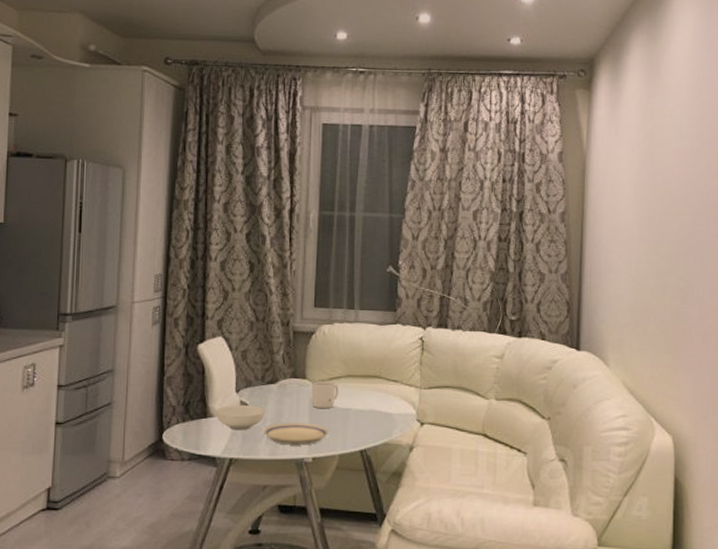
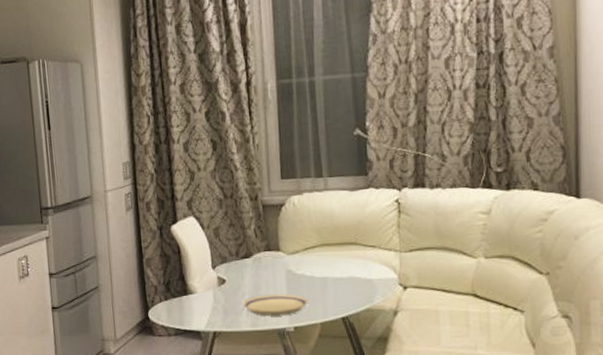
bowl: present [216,405,266,430] -> none [195,280,243,304]
mug: present [311,381,338,409] -> none [286,252,314,280]

